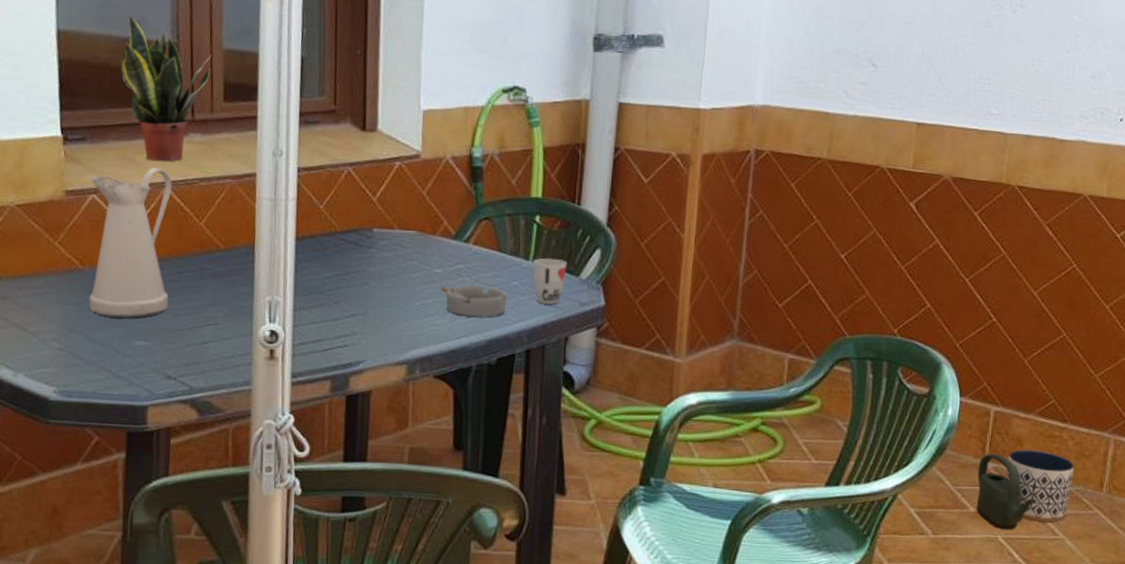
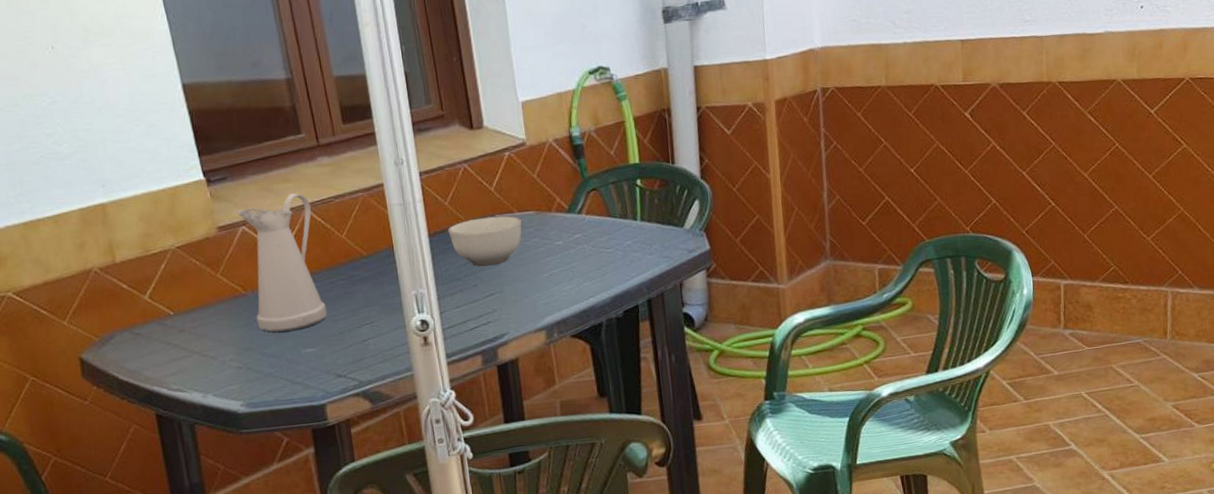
potted plant: present [119,16,212,162] -> none [243,60,326,188]
bowl: none [318,228,402,284] -> present [448,215,522,267]
ashtray: present [441,285,507,317] -> none [564,249,624,279]
cup: present [533,258,568,305] -> none [640,215,672,257]
watering can: present [976,454,1037,530] -> none [1056,321,1111,386]
planter: present [1005,449,1075,523] -> none [1080,312,1140,375]

